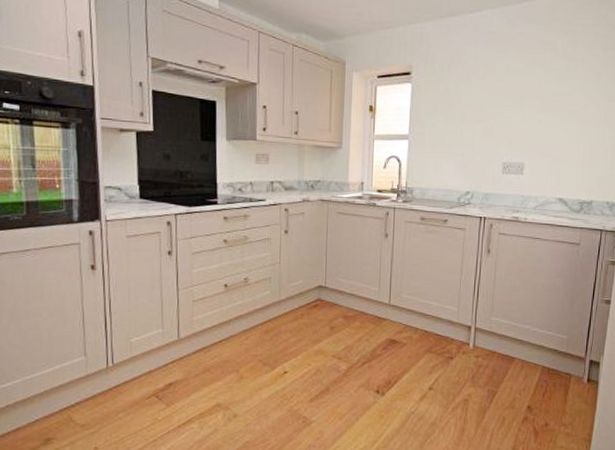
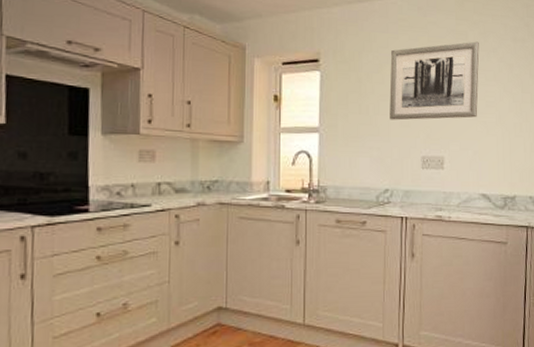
wall art: none [474,51,568,129] -> present [389,41,479,120]

